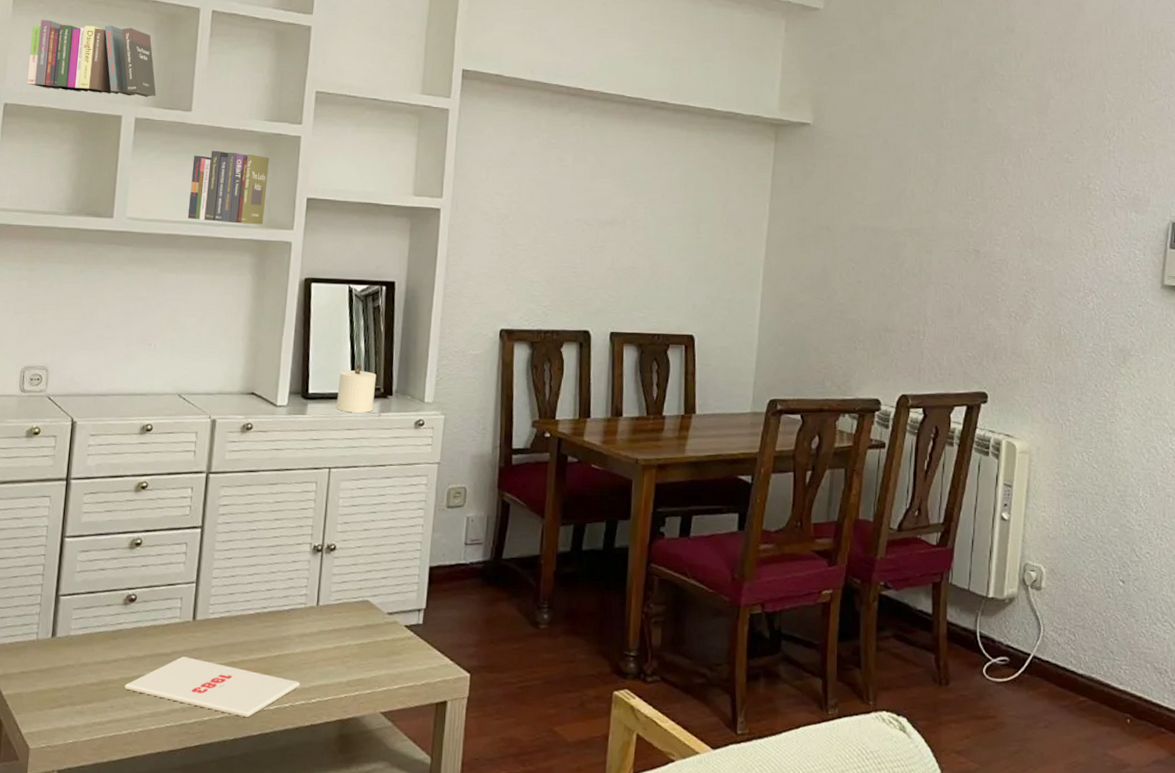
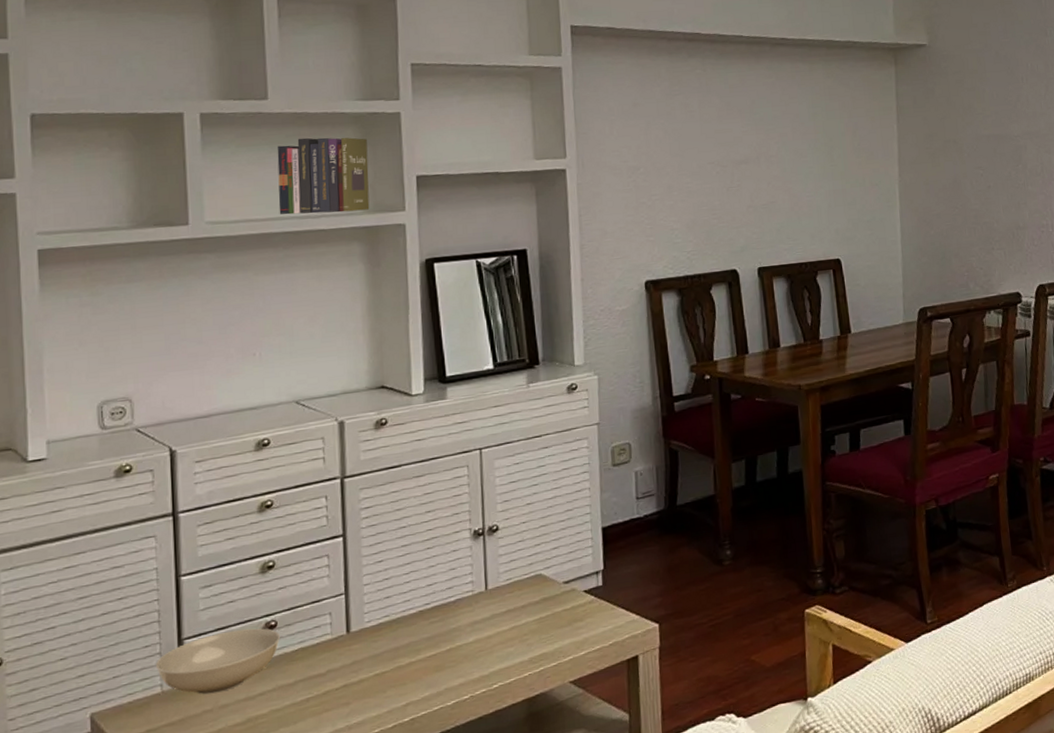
books: present [27,20,156,98] -> none [54,15,222,93]
bowl: none [34,596,138,651] -> present [155,628,281,695]
magazine: present [124,656,300,718] -> none [276,670,478,722]
candle: present [336,364,377,413] -> none [478,338,521,390]

